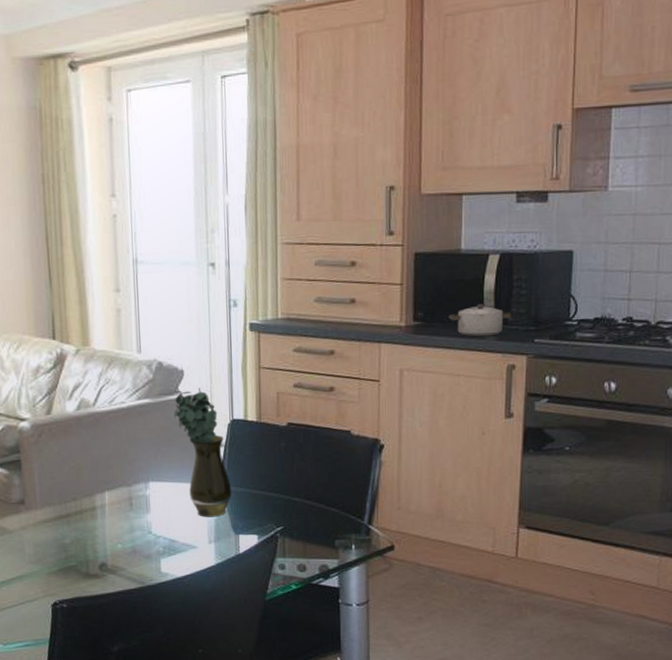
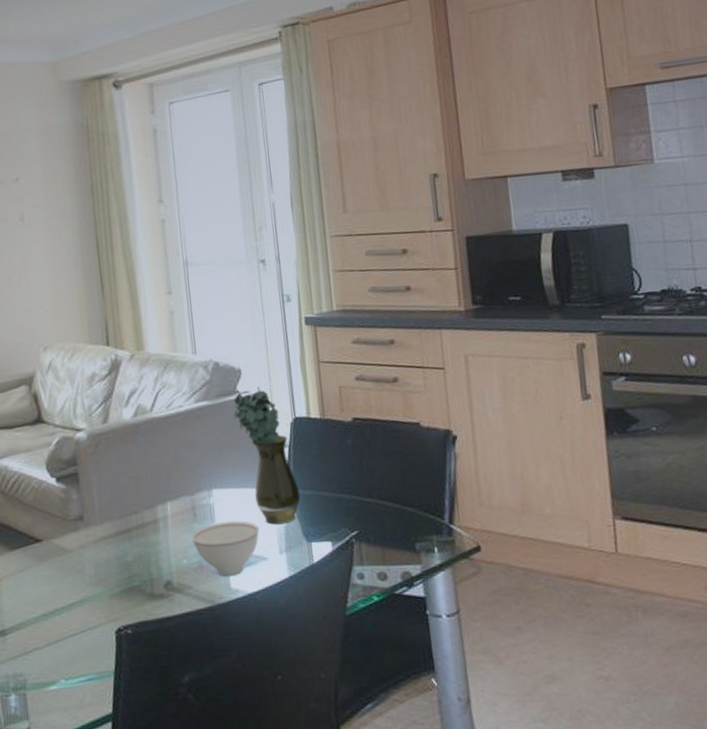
bowl: none [127,512,191,561] -> present [192,521,259,576]
cooking pot: present [449,304,512,337] -> none [509,283,574,318]

